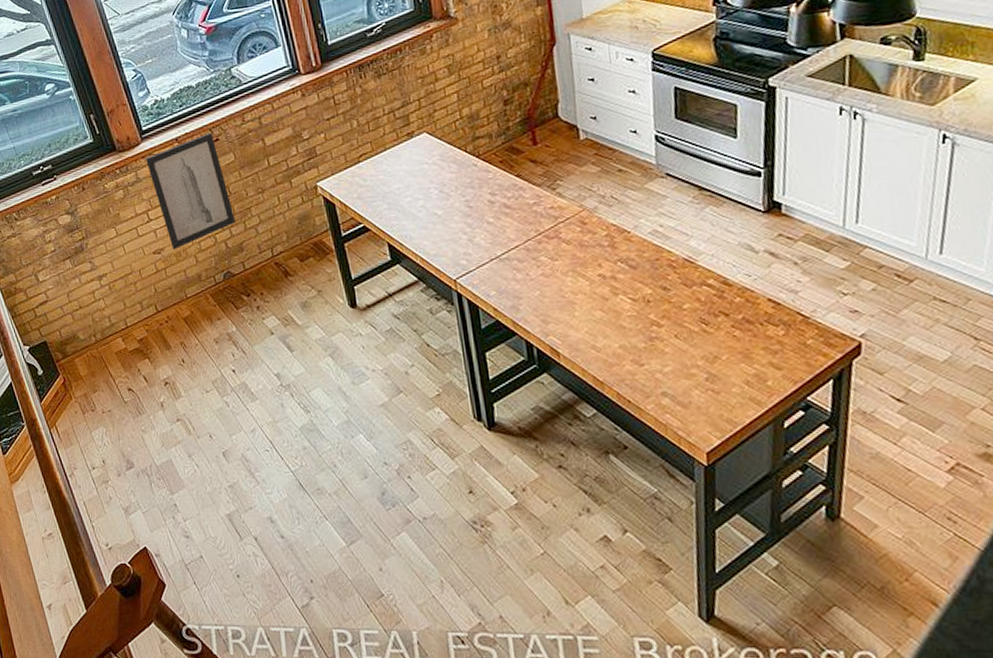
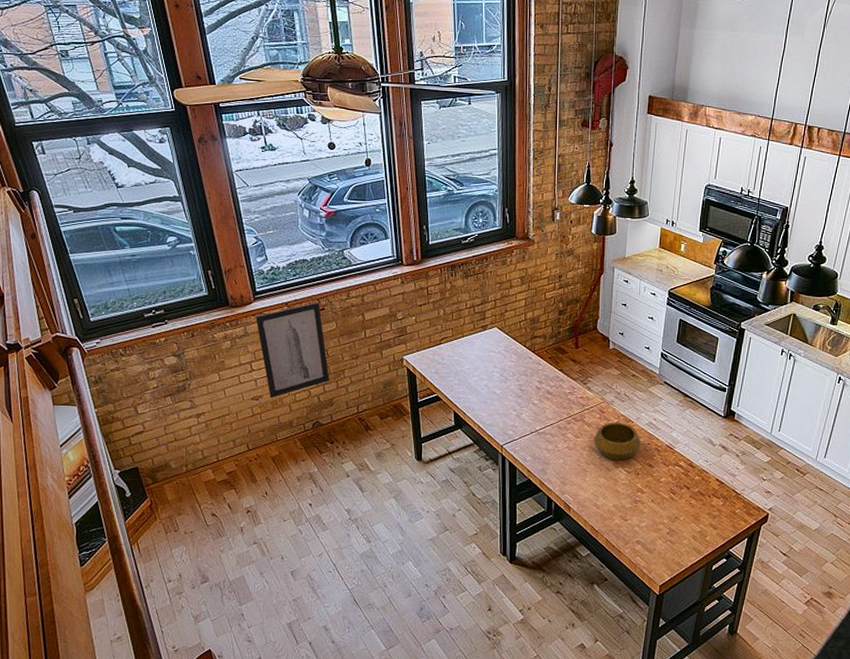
decorative bowl: none [576,234,647,286] -> present [593,422,641,461]

